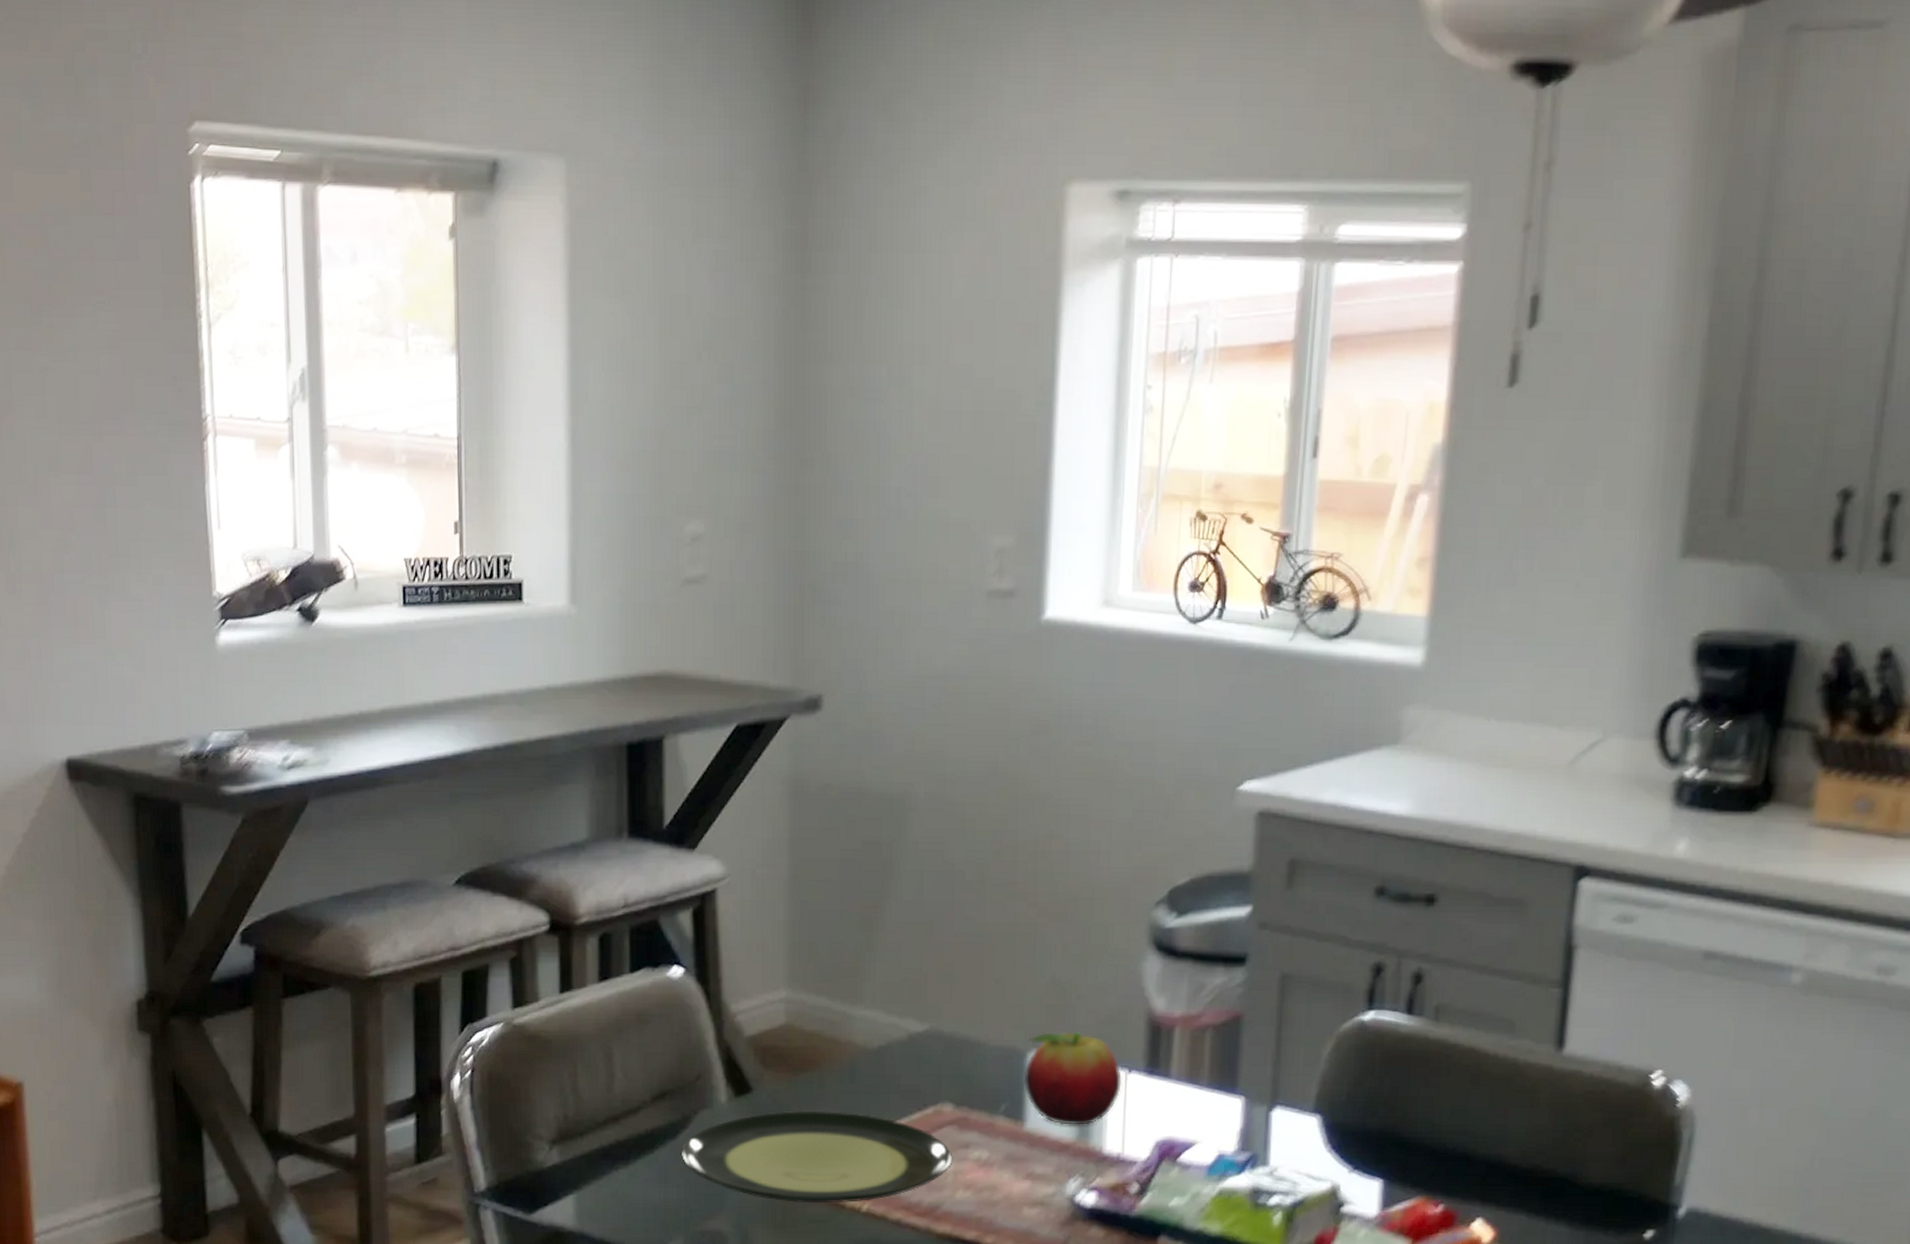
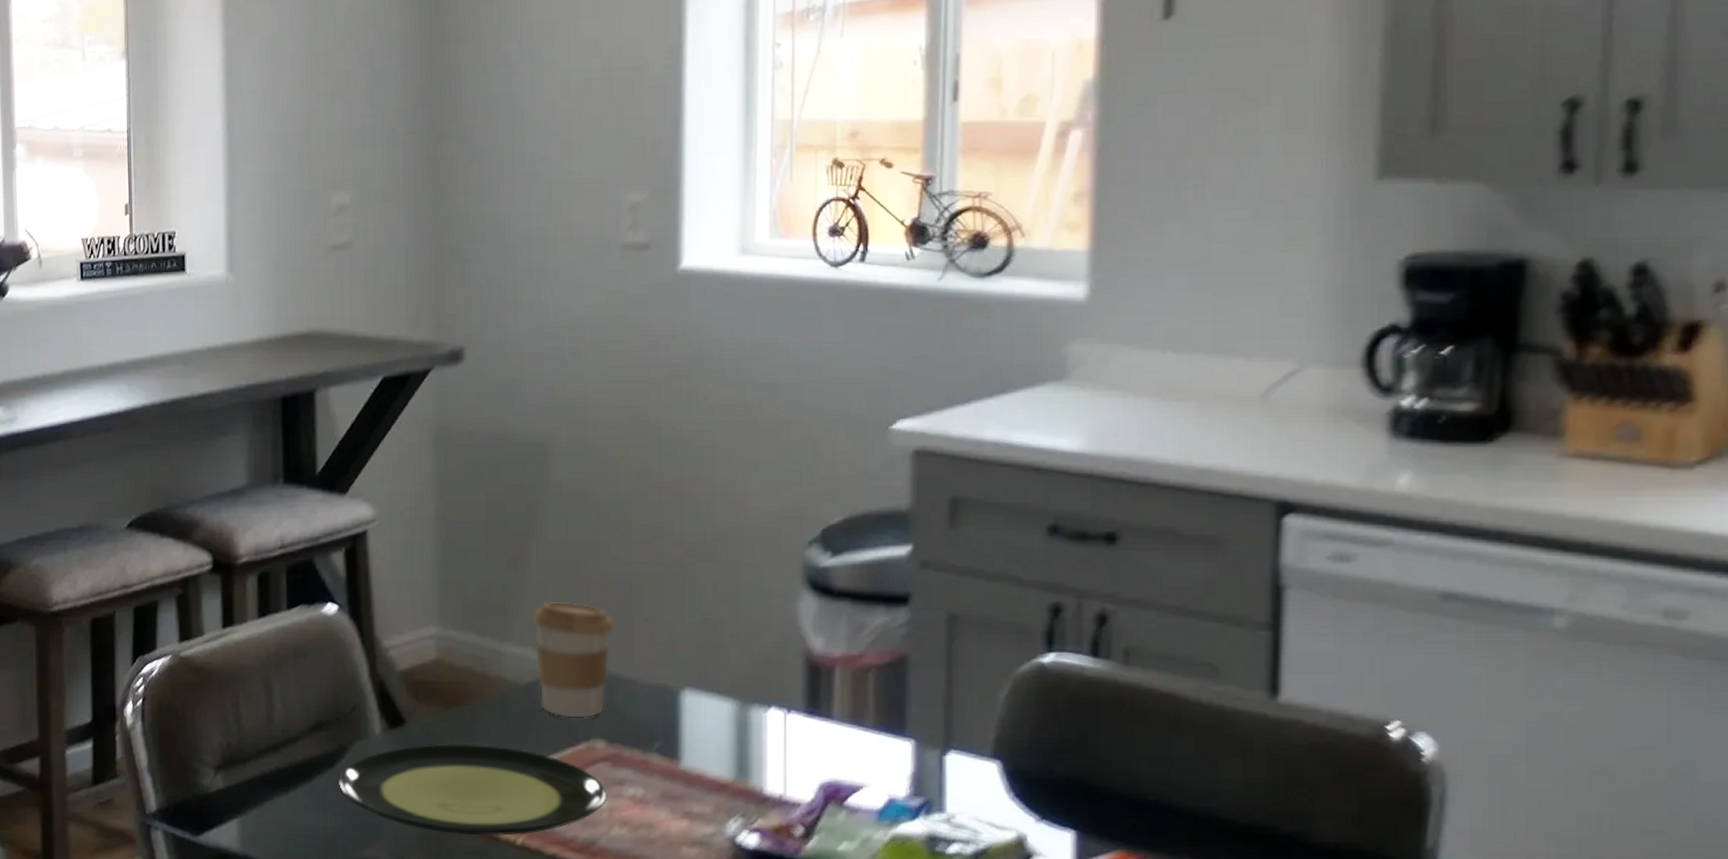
coffee cup: none [885,963,966,1083] -> present [533,601,615,719]
fruit: present [1023,1031,1122,1125] -> none [677,670,781,765]

